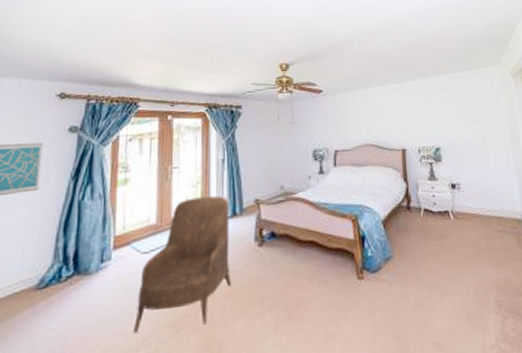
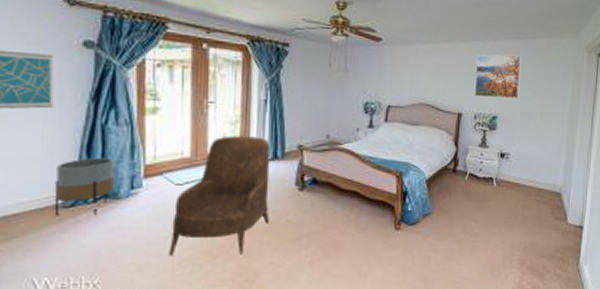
planter: none [29,233,87,299] -> present [54,158,115,216]
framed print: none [410,88,457,131] -> present [474,54,522,98]

